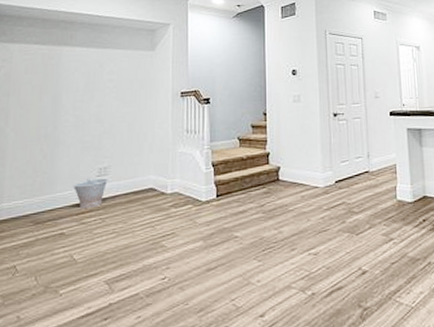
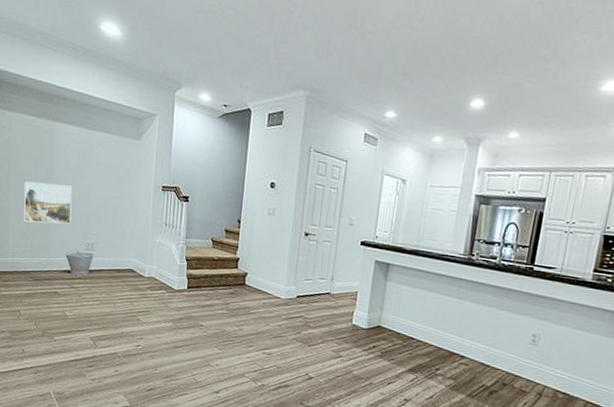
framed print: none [24,109,82,158] -> present [23,181,73,224]

